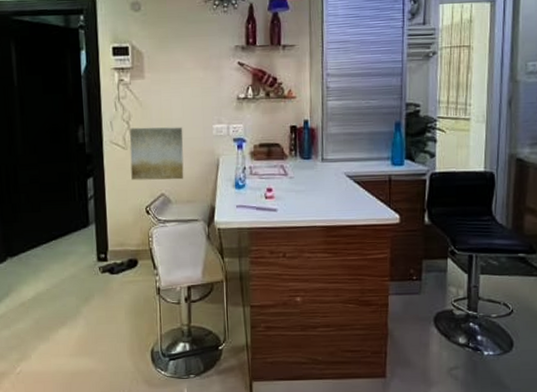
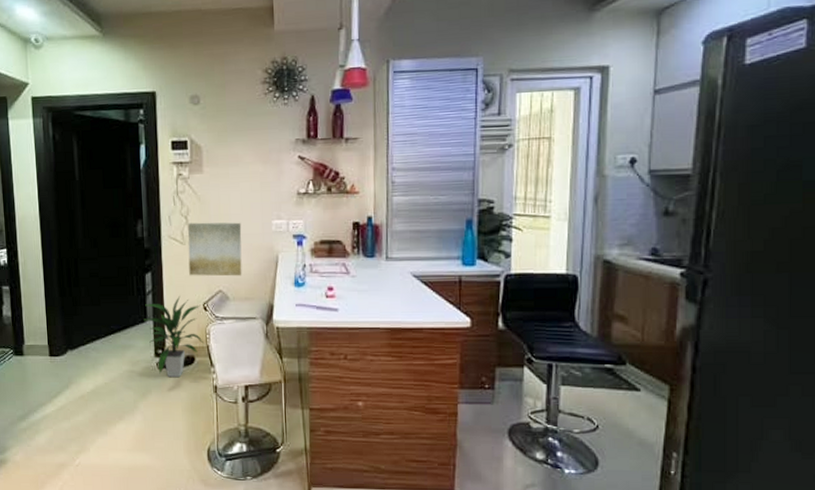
indoor plant: none [85,200,148,282] -> present [143,296,205,378]

